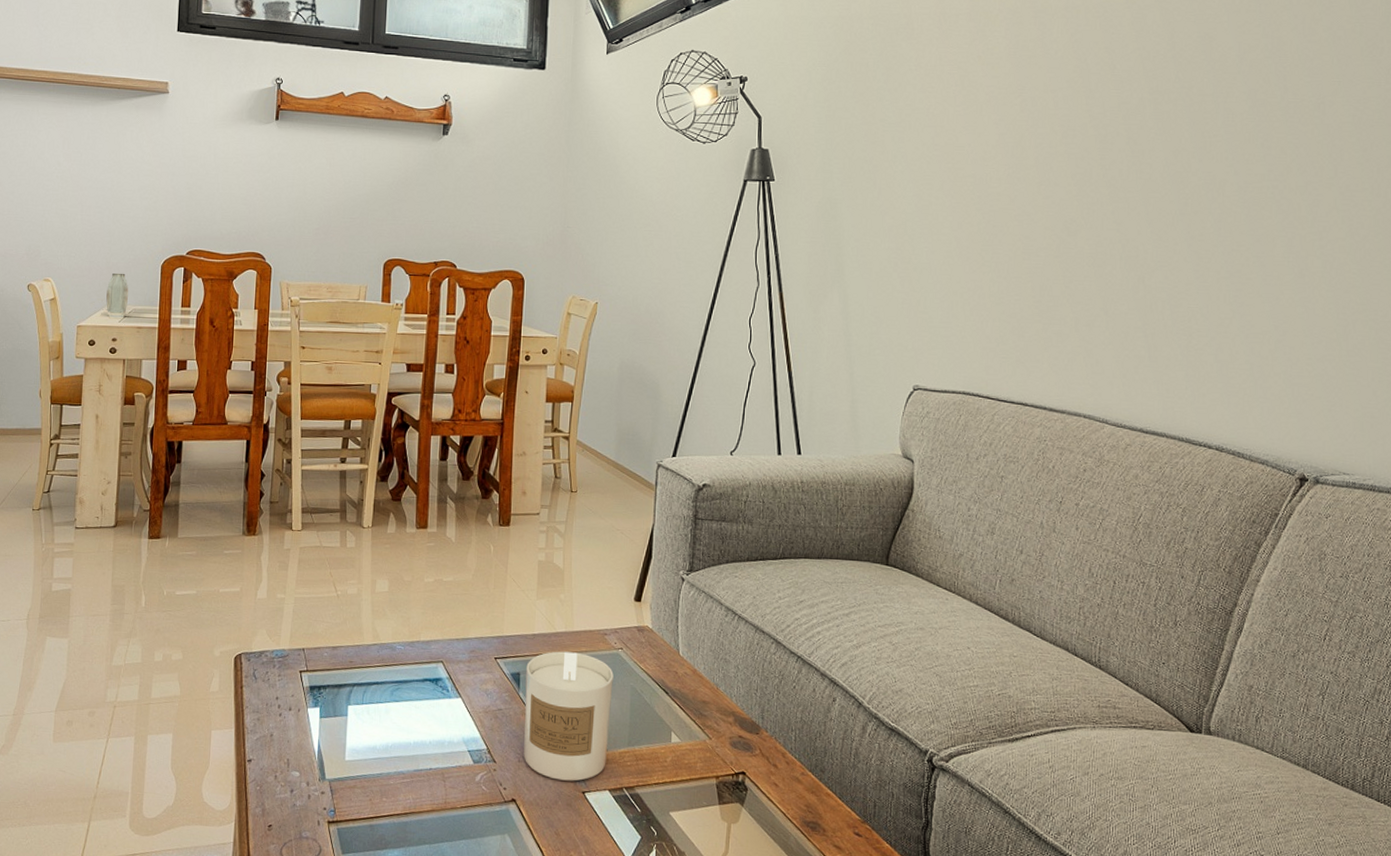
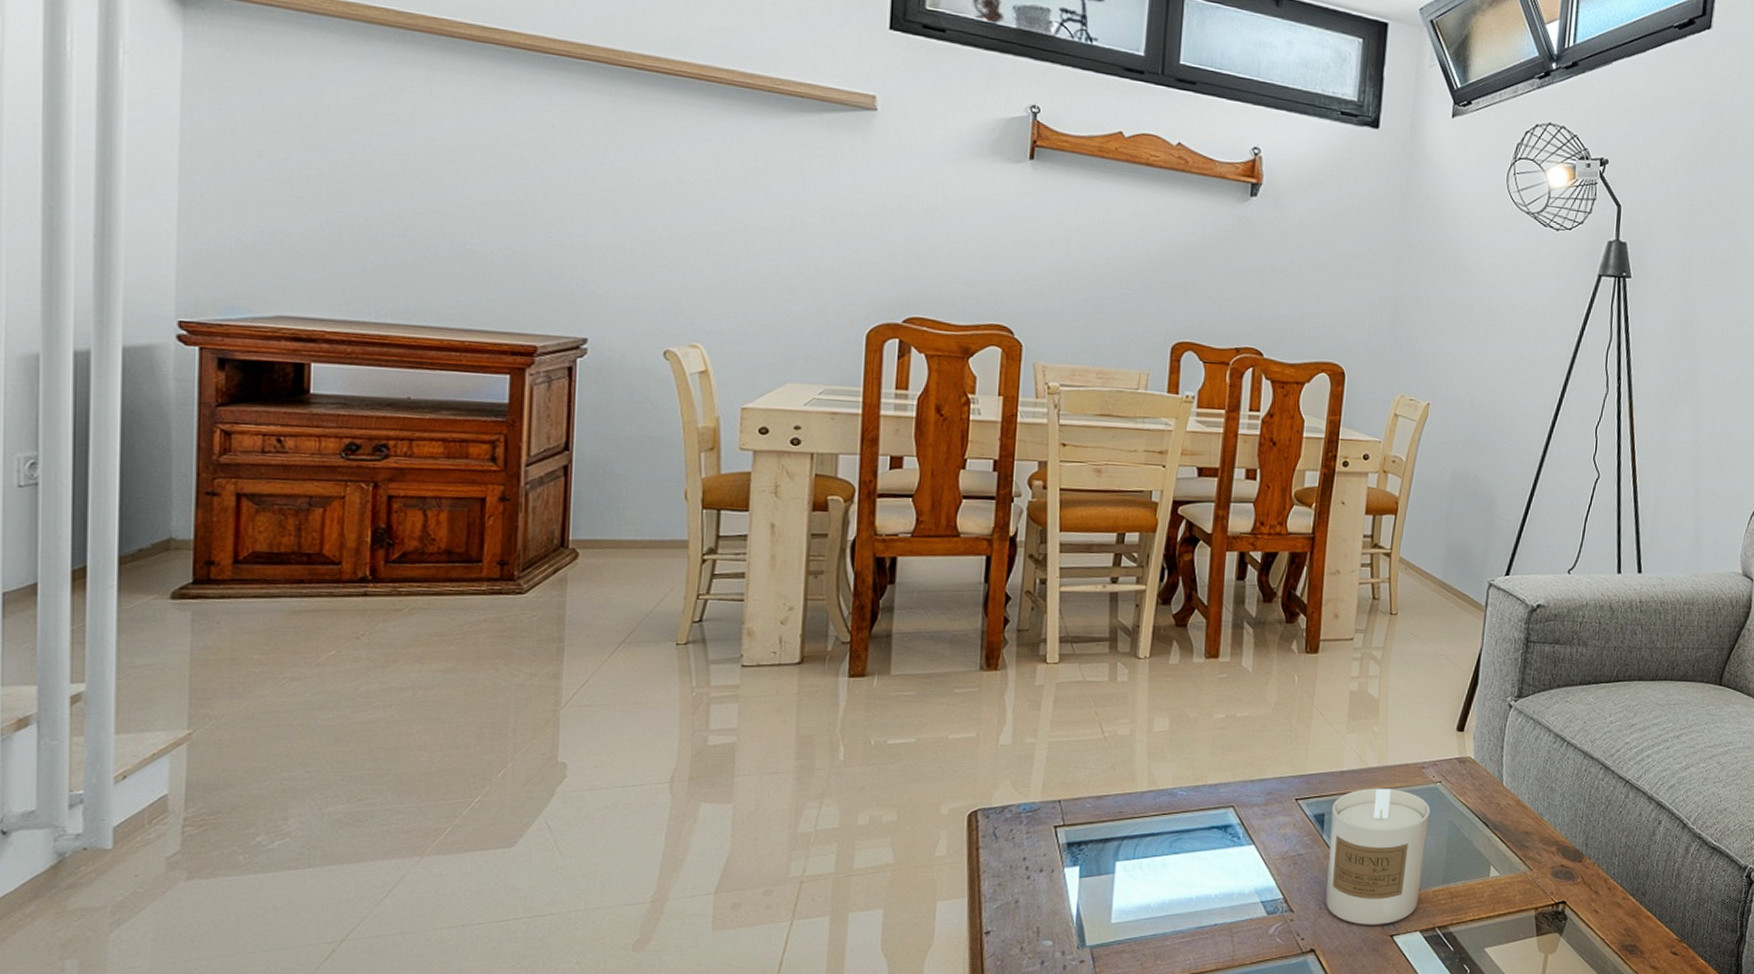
vase: present [106,272,129,320] -> none [785,341,819,403]

